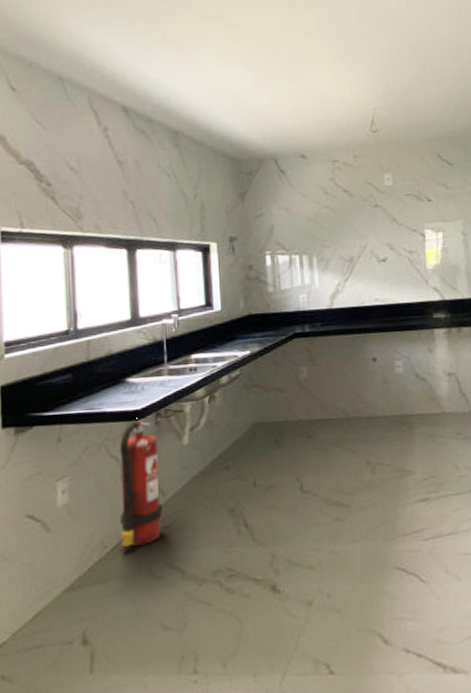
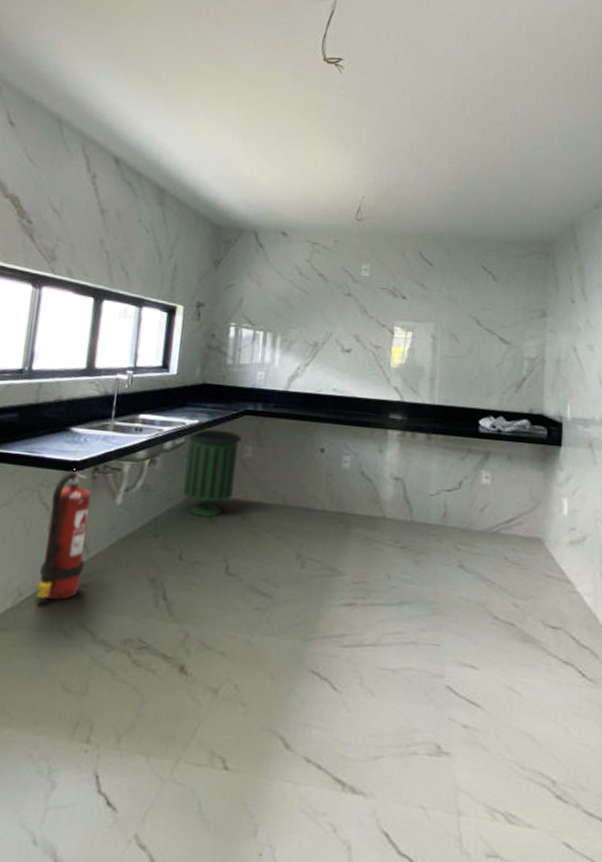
trash can: none [241,356,296,443] -> present [182,429,242,518]

